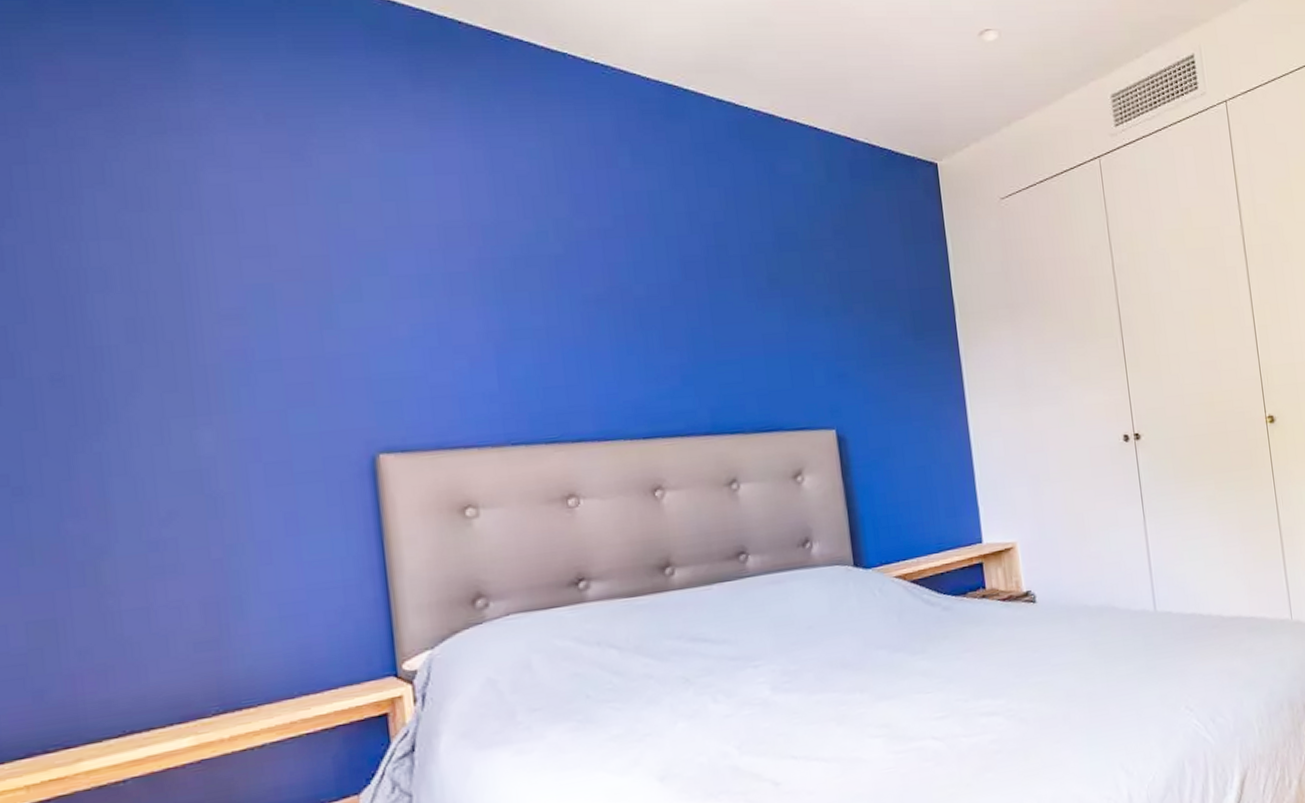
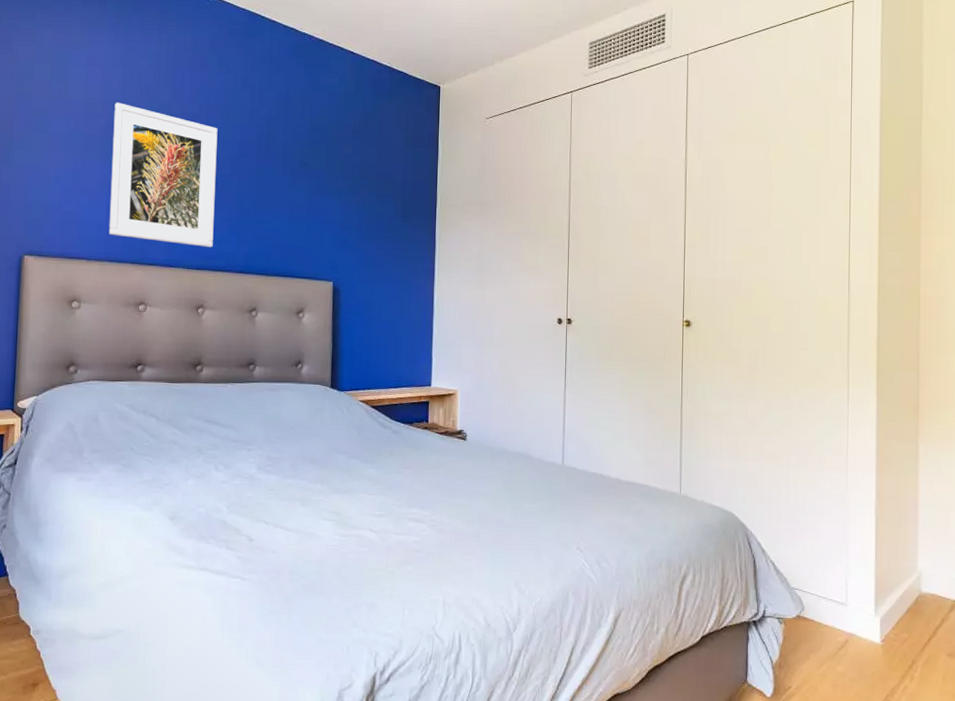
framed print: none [486,223,663,409] -> present [108,102,218,247]

